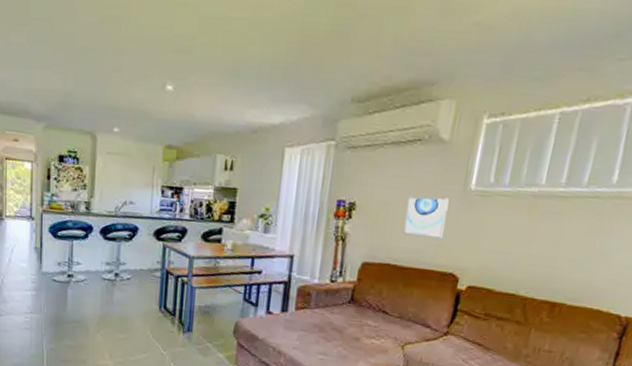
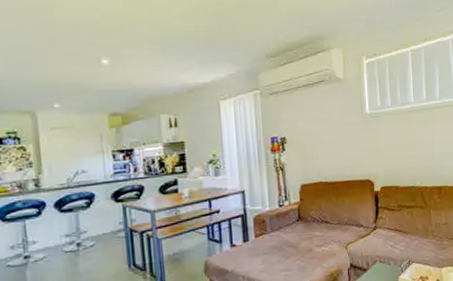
wall art: present [402,196,449,239] -> none [324,122,355,156]

